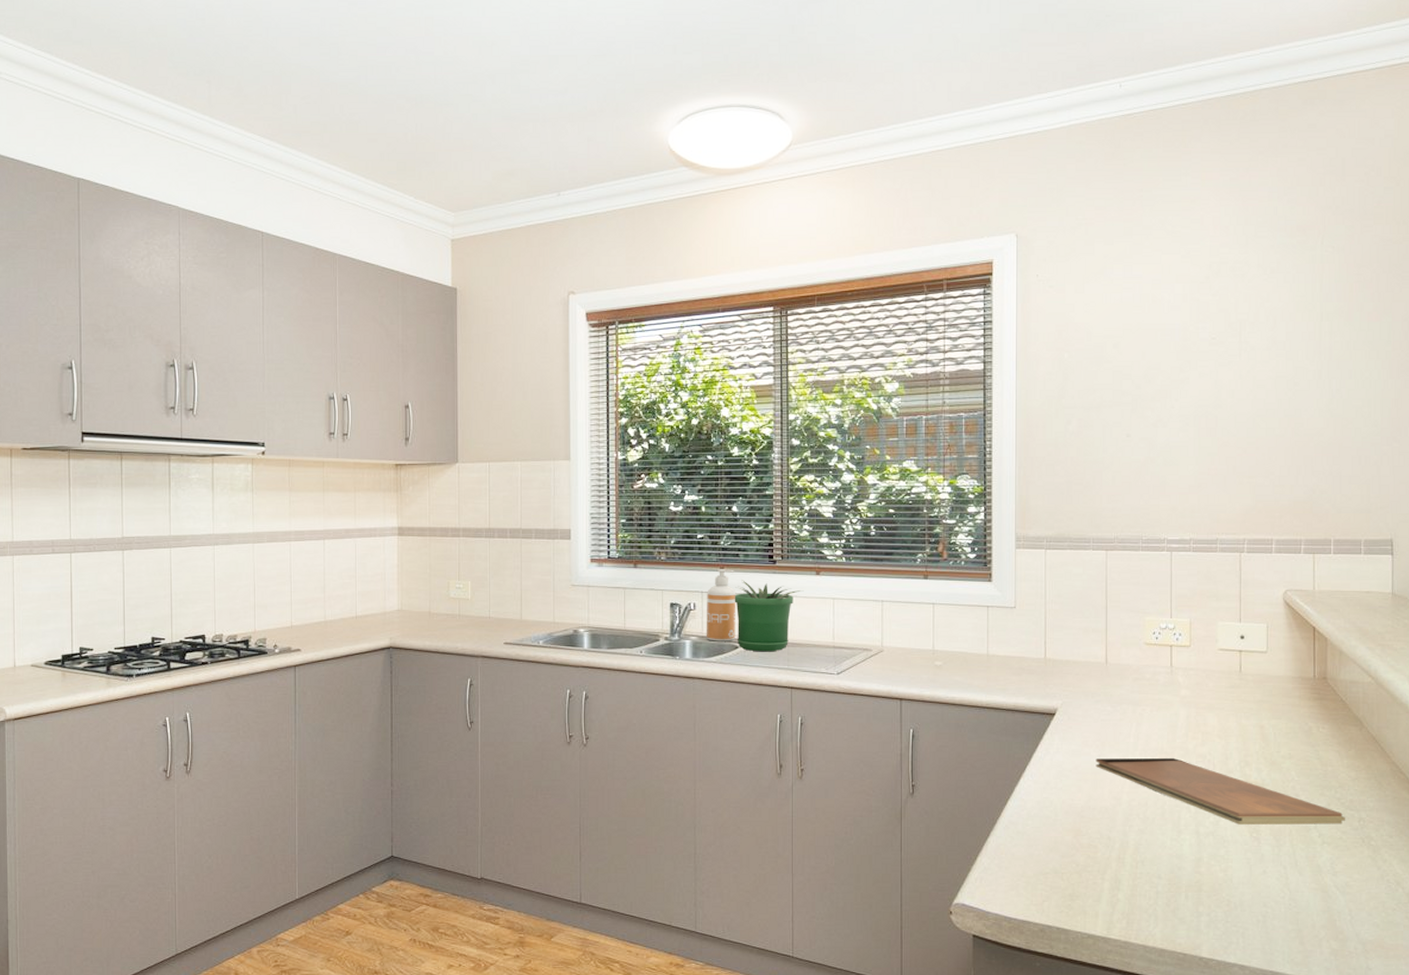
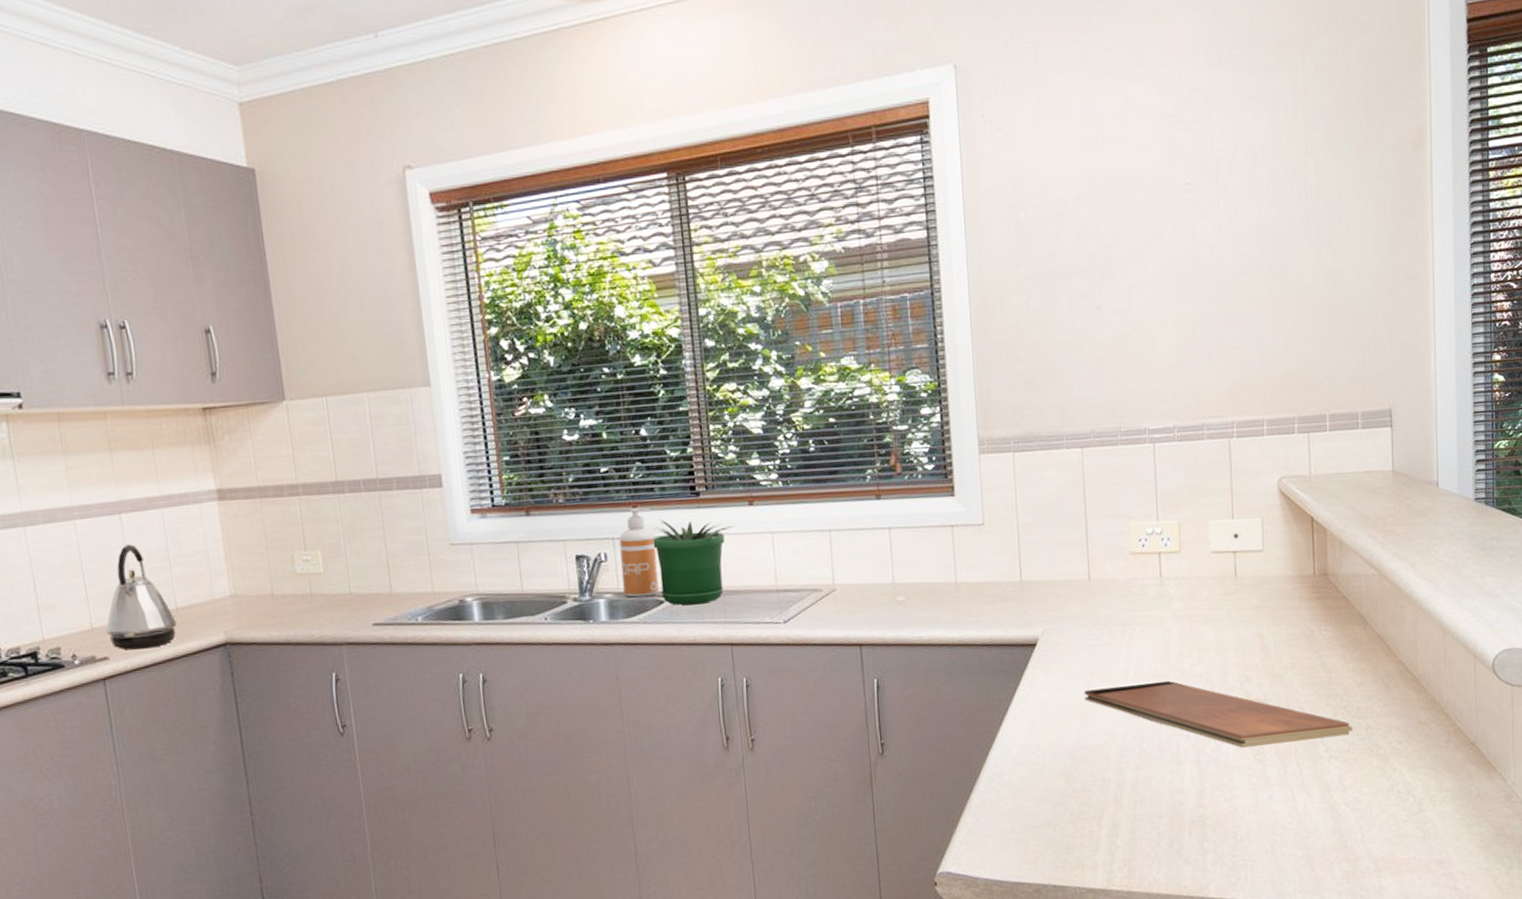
kettle: none [302,564,355,645] -> present [105,544,177,650]

